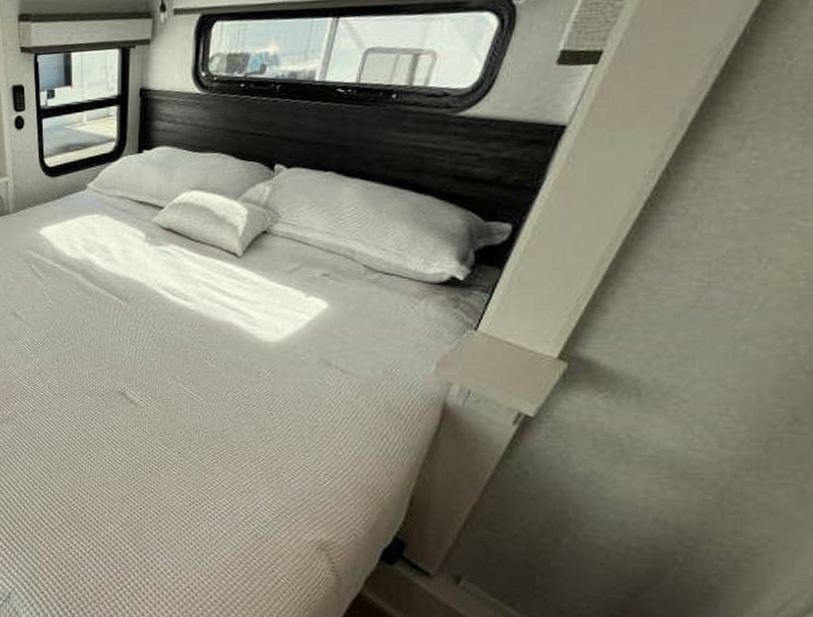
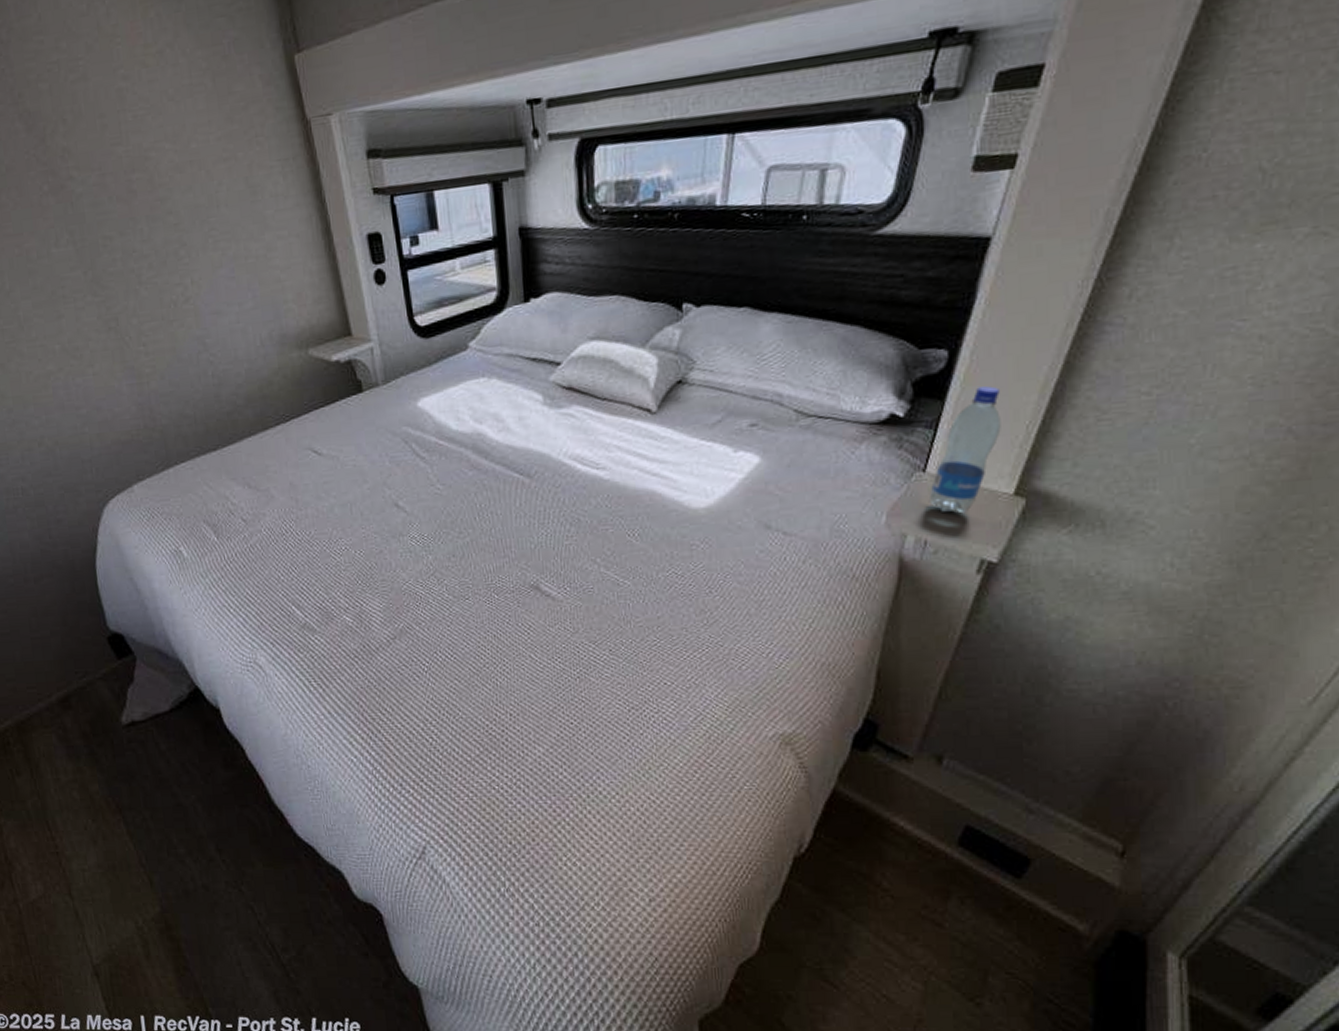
bottle: none [476,260,556,371] -> present [928,386,1001,514]

